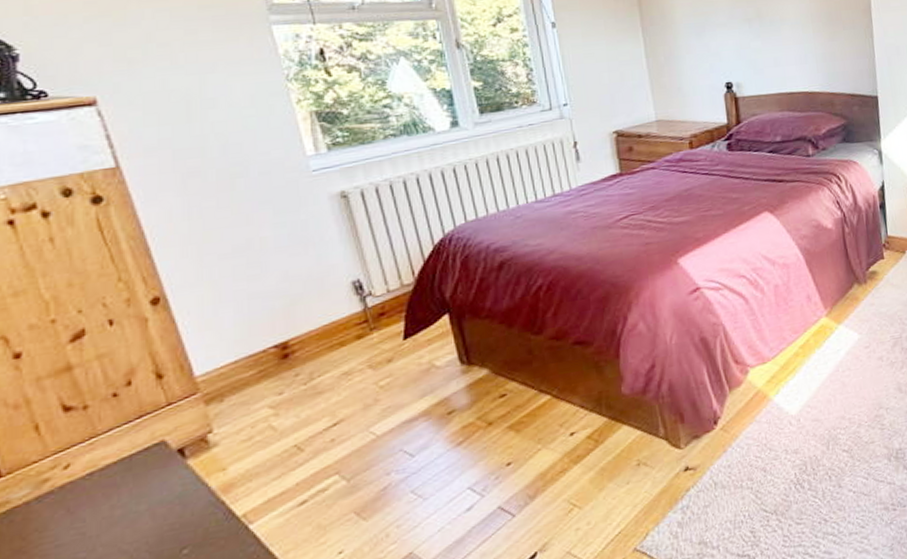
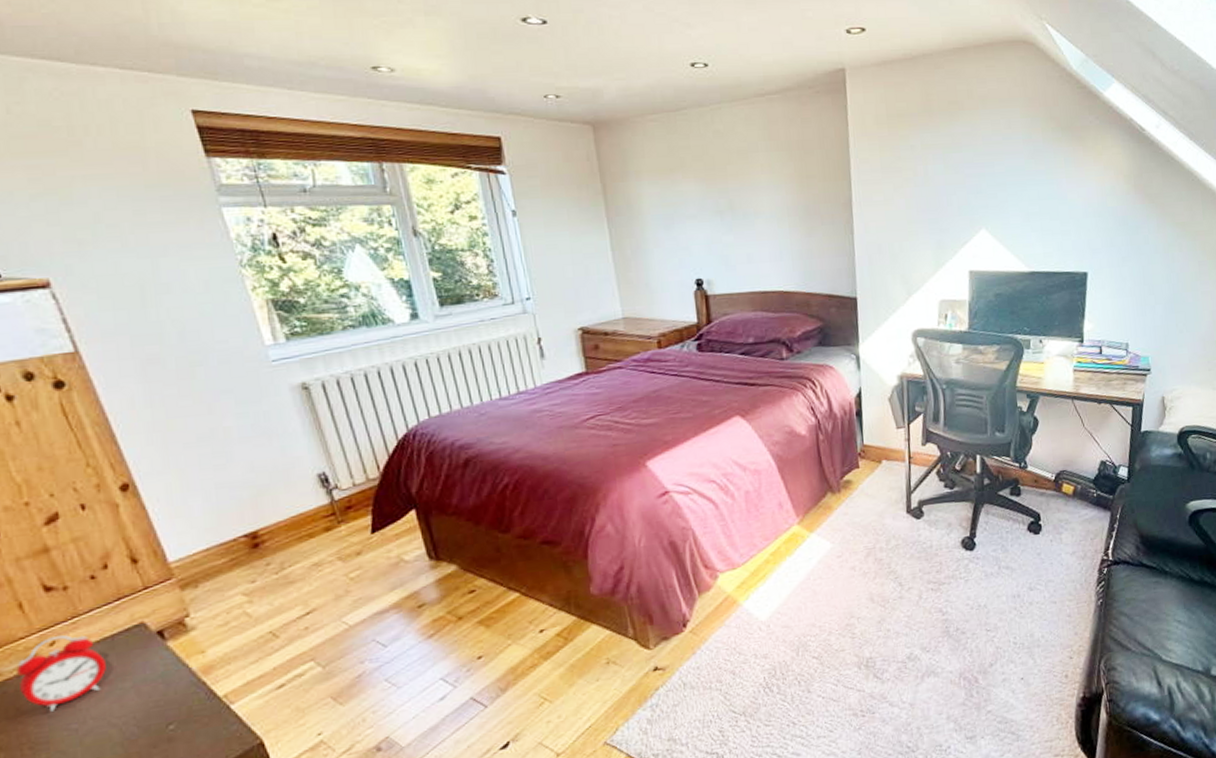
alarm clock: none [26,456,121,542] -> present [16,634,106,713]

